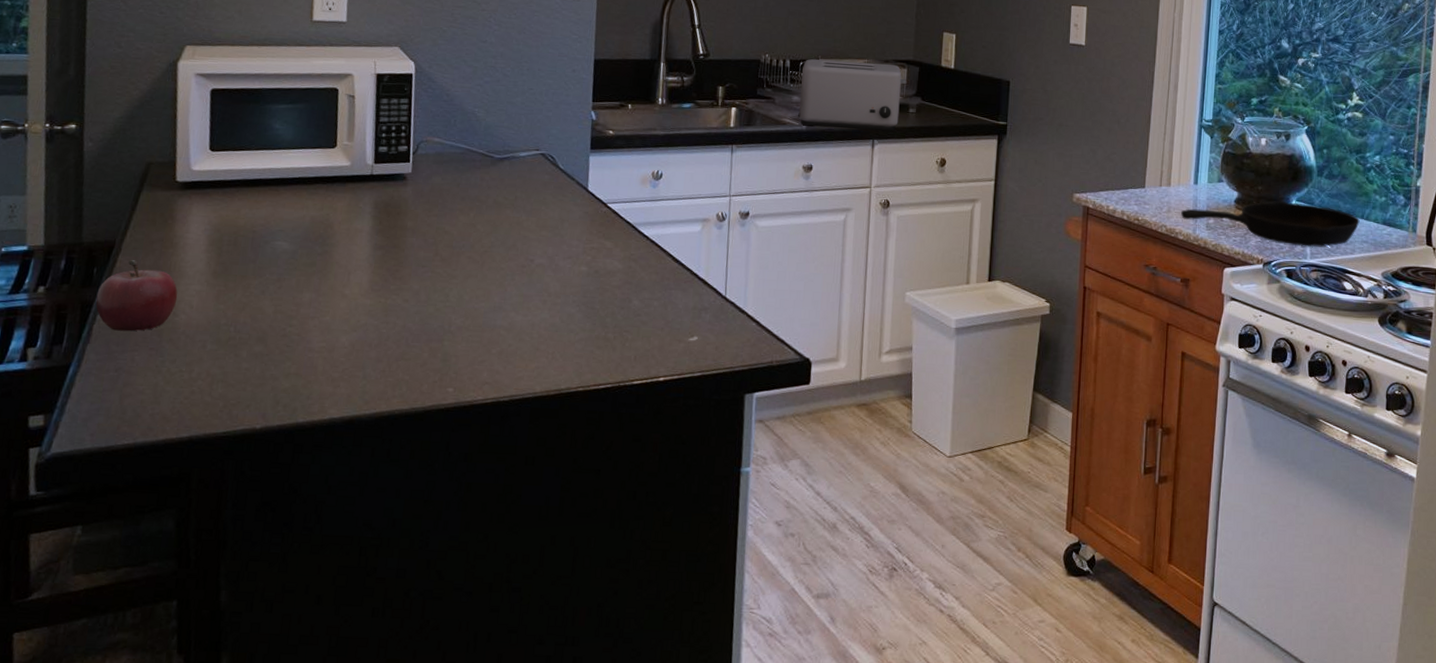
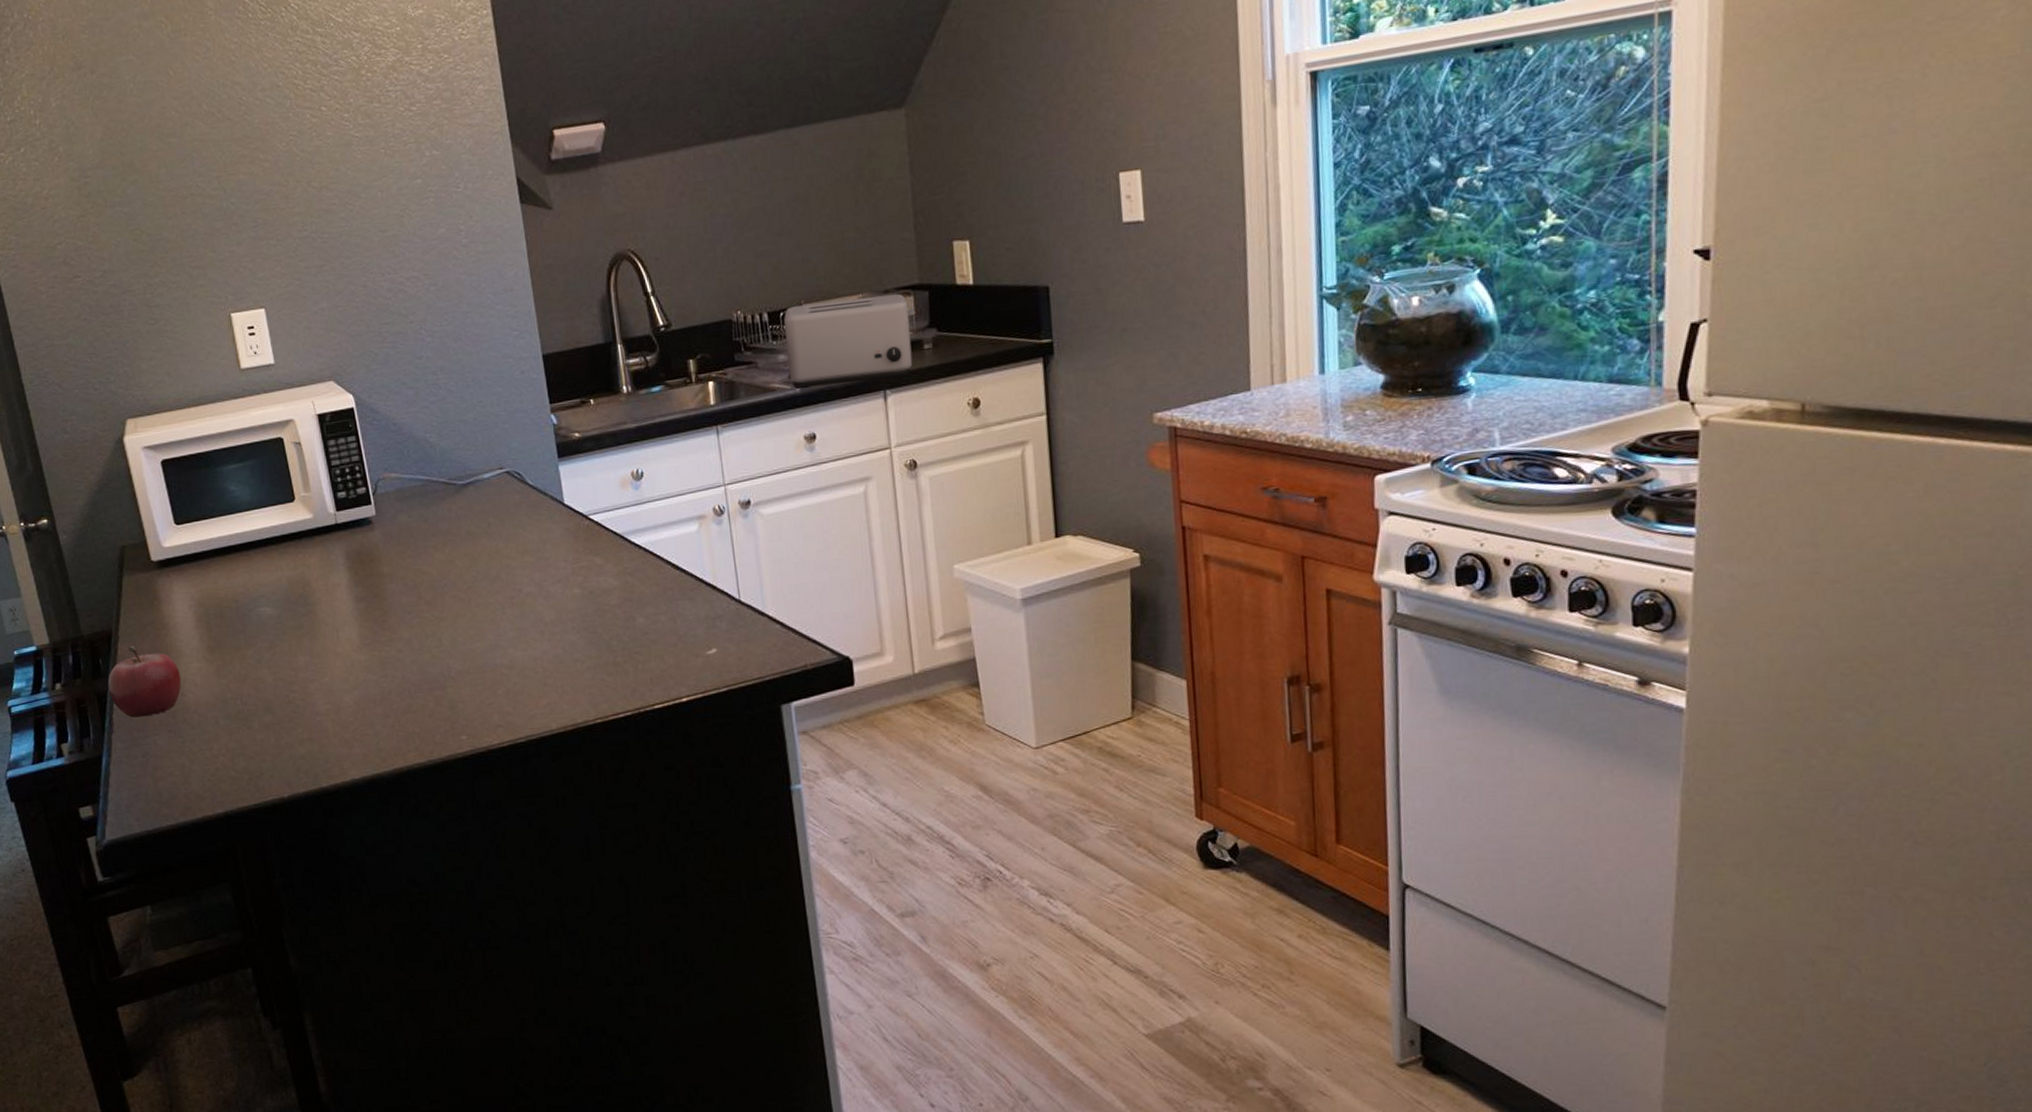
frying pan: present [1181,201,1360,247] -> none [1305,373,1572,431]

